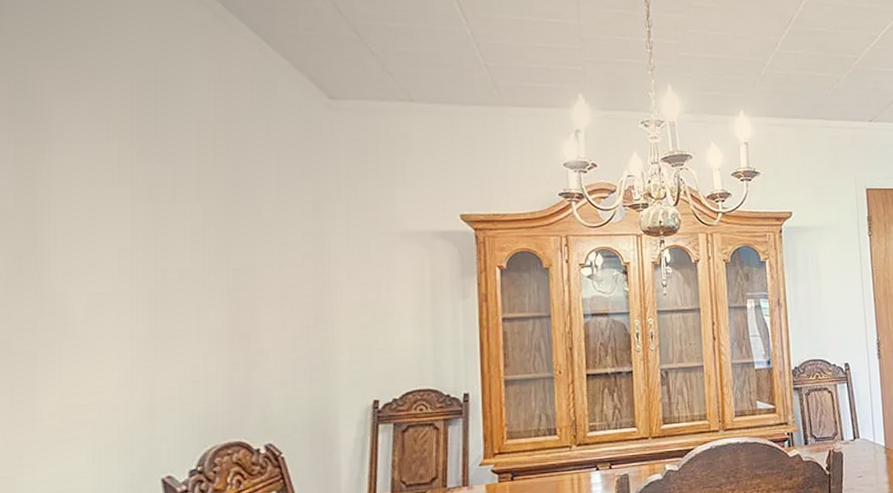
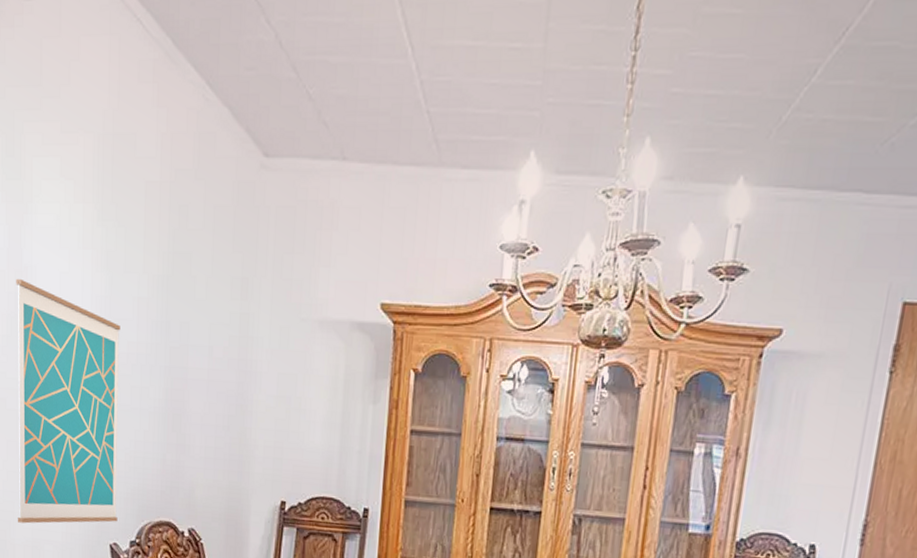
wall art: none [26,216,172,477] -> present [16,278,120,524]

